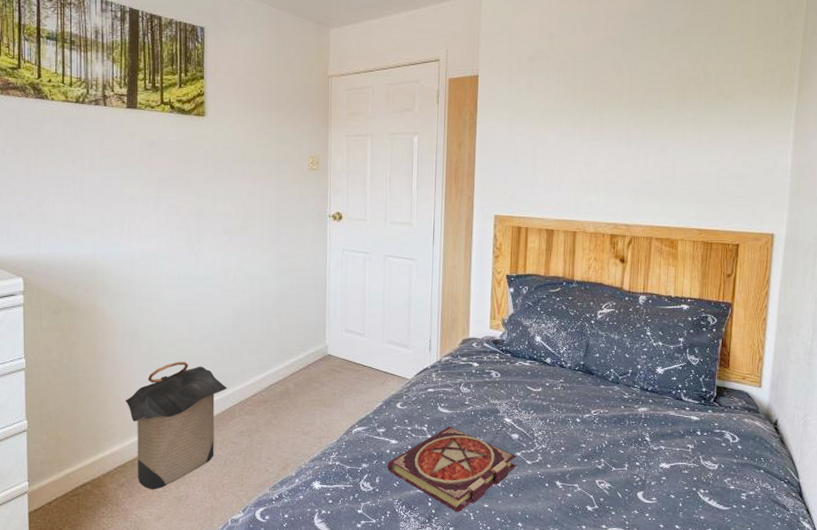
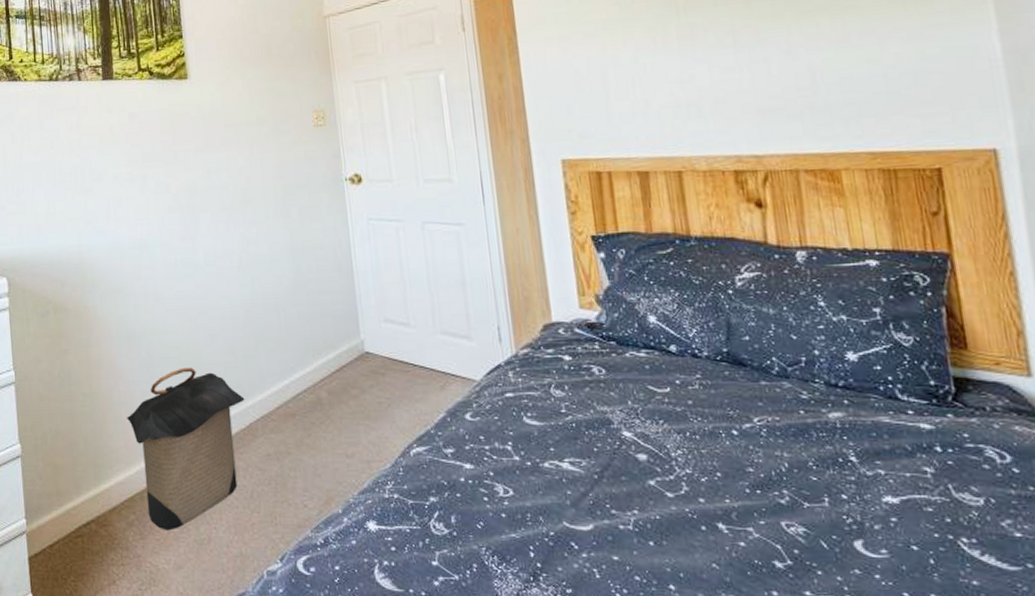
book: present [388,426,516,512] -> none [464,444,651,567]

